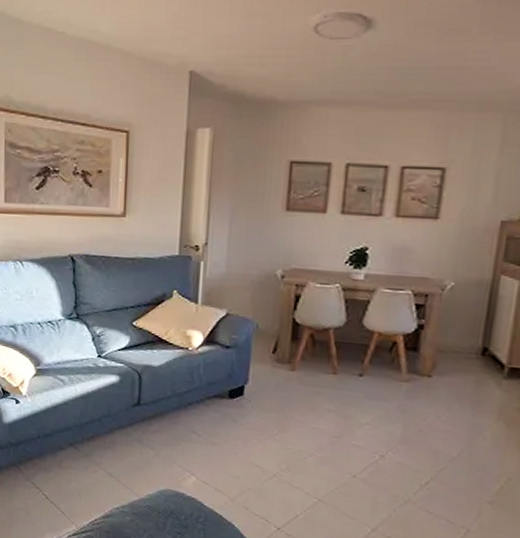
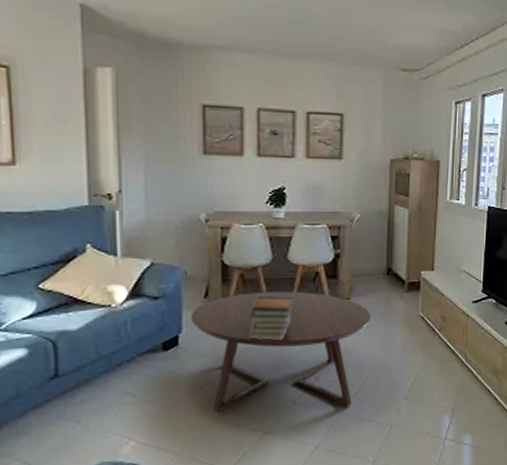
coffee table: none [257,353,457,495] -> present [190,291,372,412]
book stack: none [314,358,364,408] -> present [248,295,293,340]

